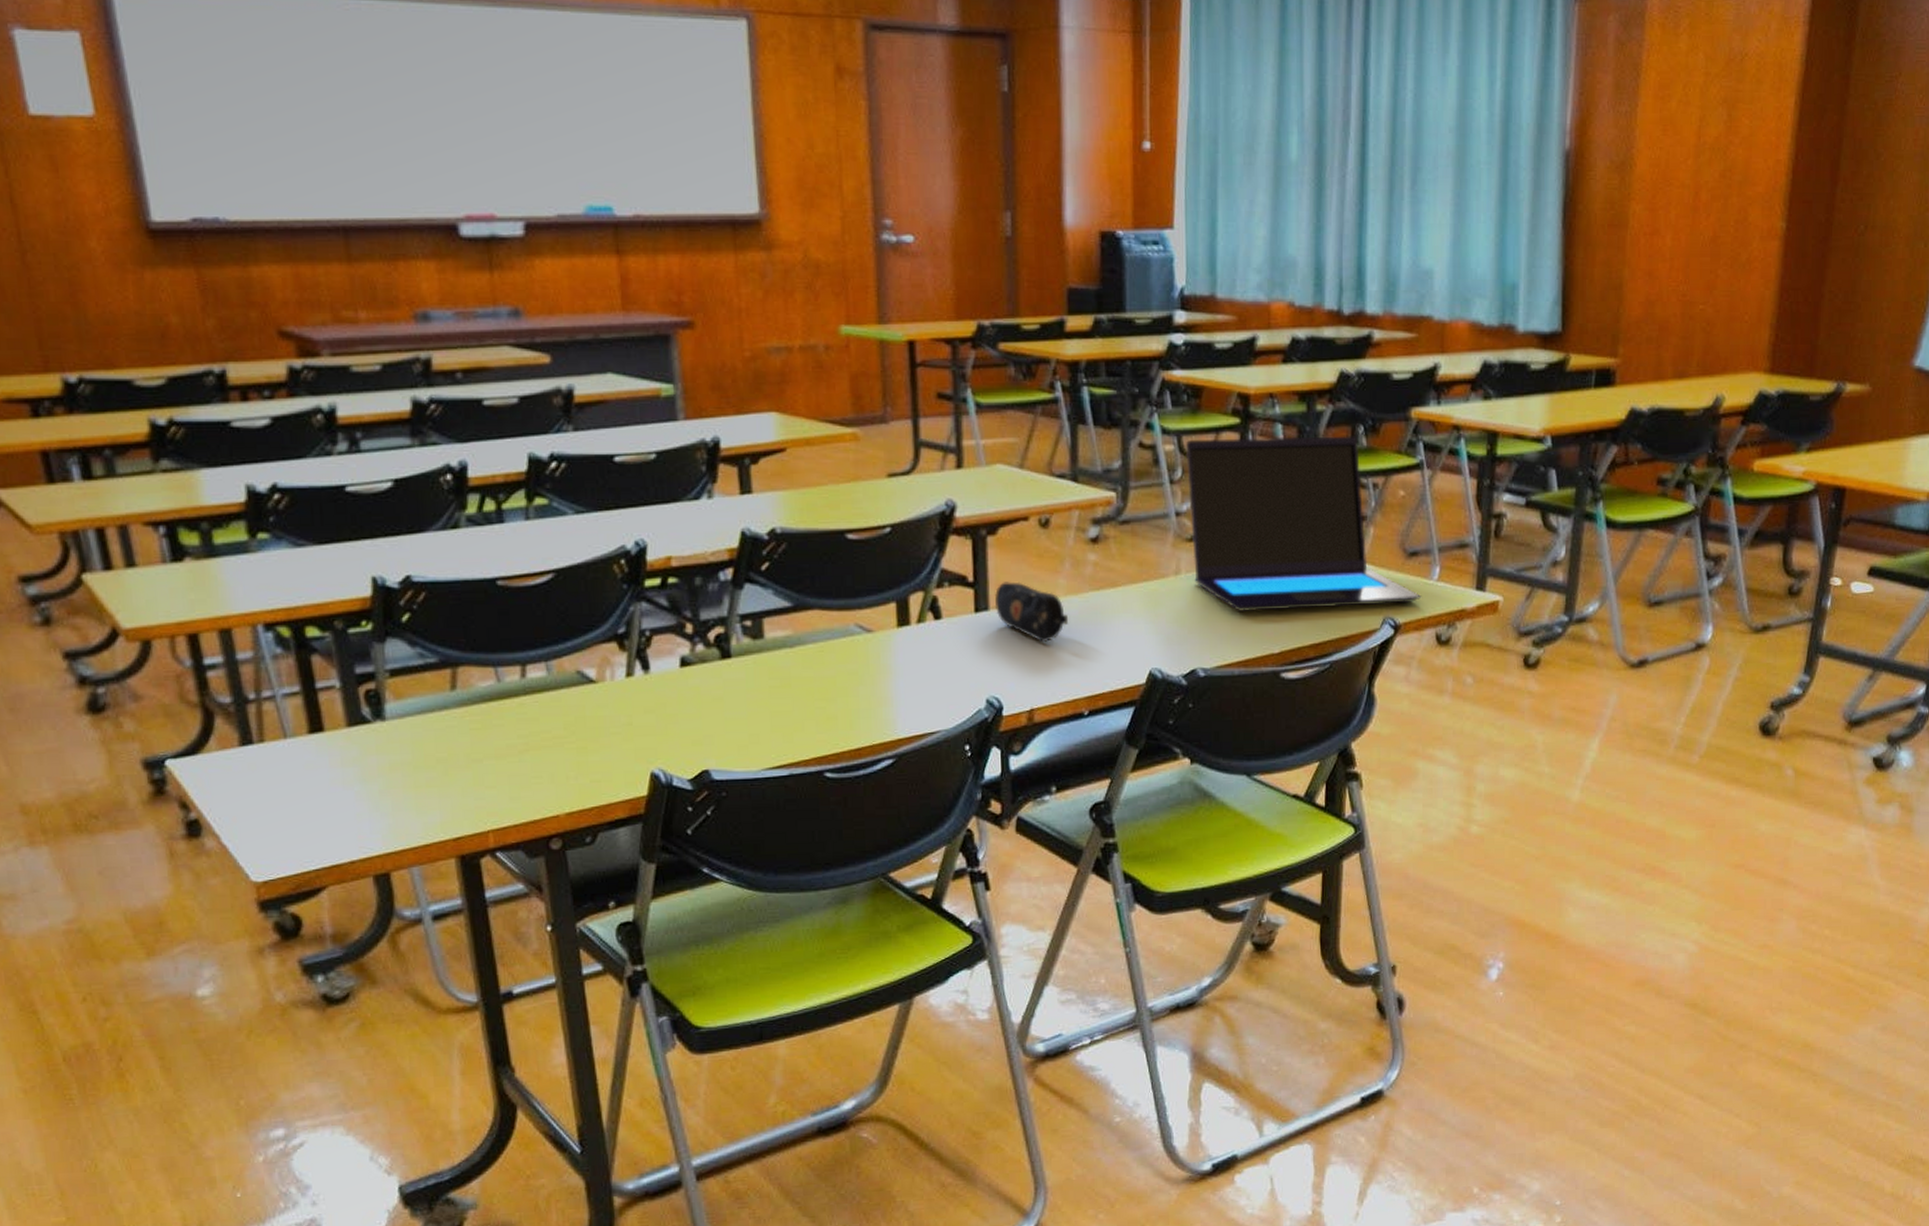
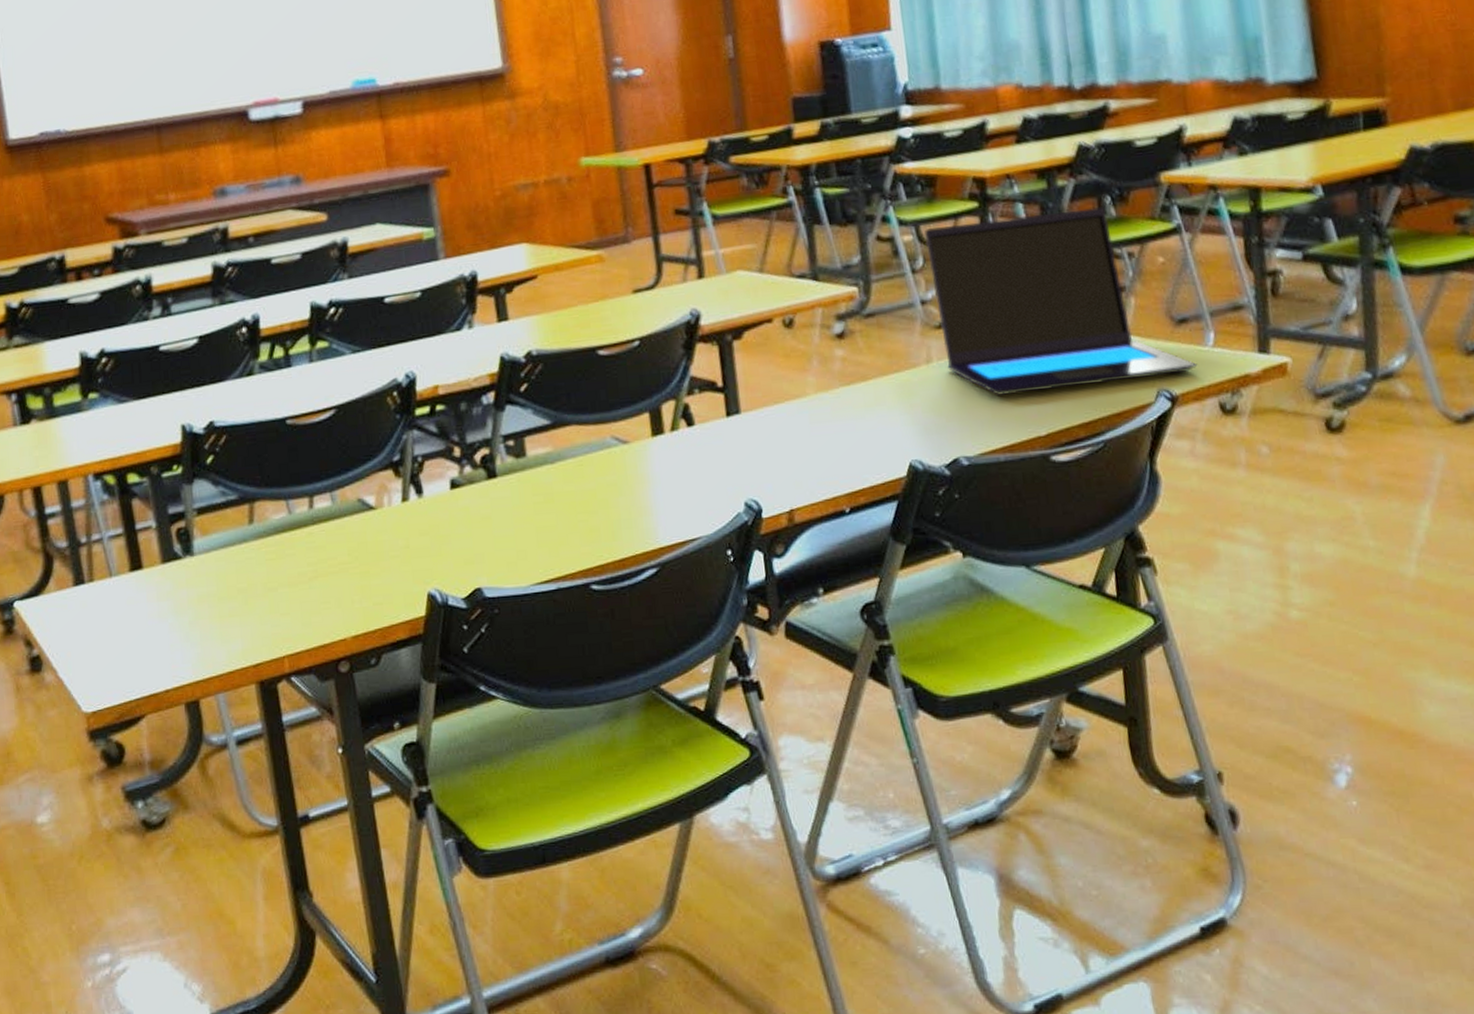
pencil case: present [994,581,1069,642] -> none [745,383,822,441]

